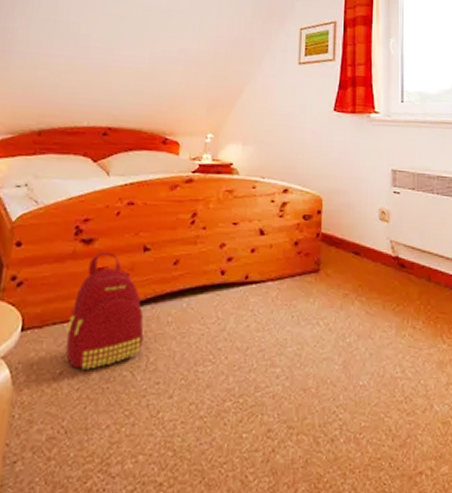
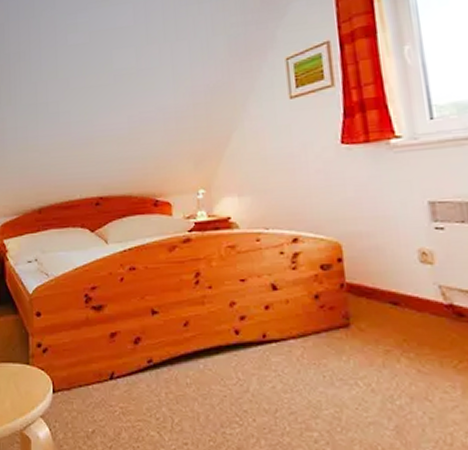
backpack: present [65,253,144,369] -> none [92,318,165,429]

